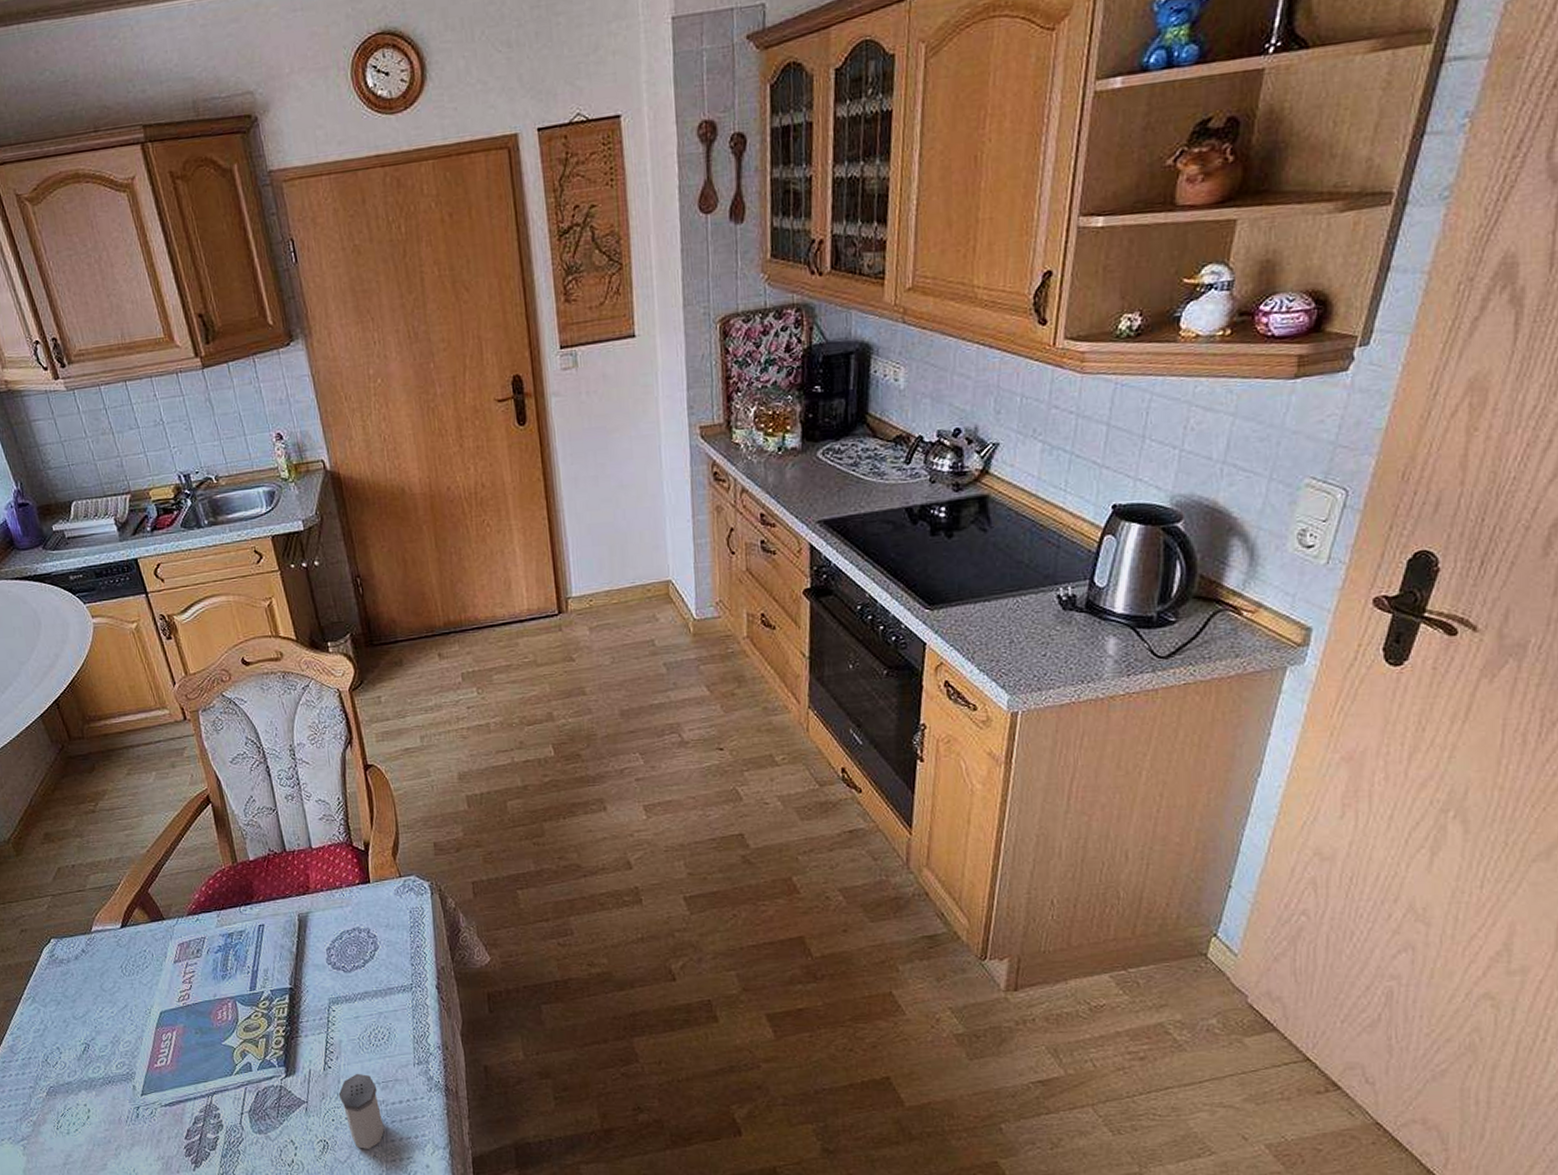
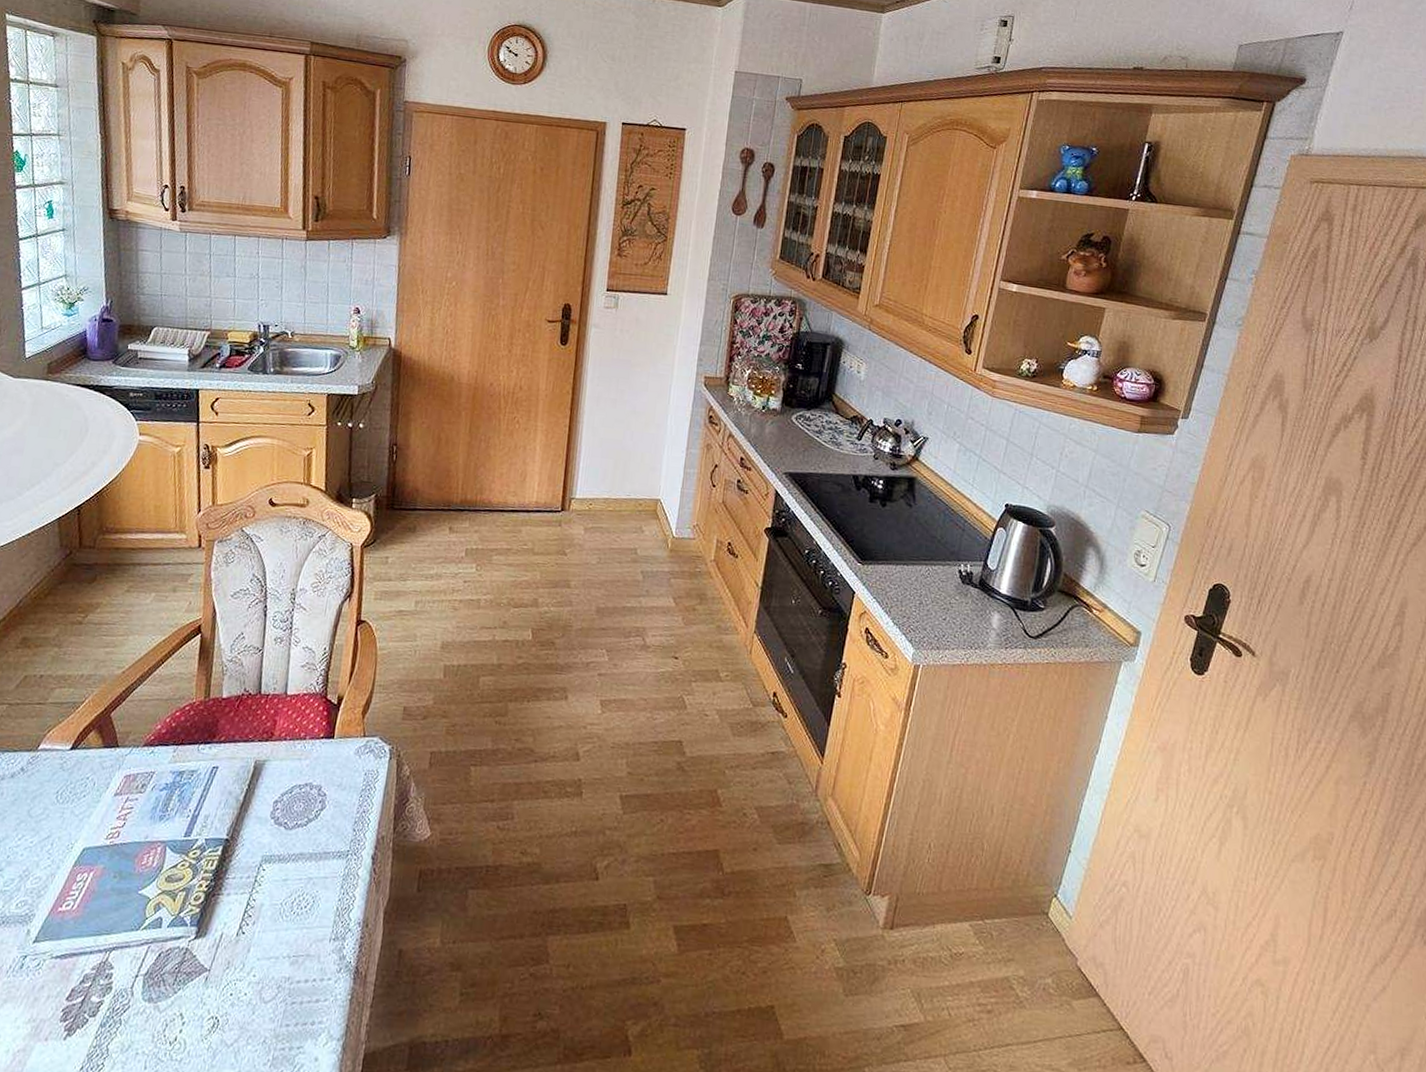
salt shaker: present [338,1073,384,1149] -> none [244,943,286,1033]

